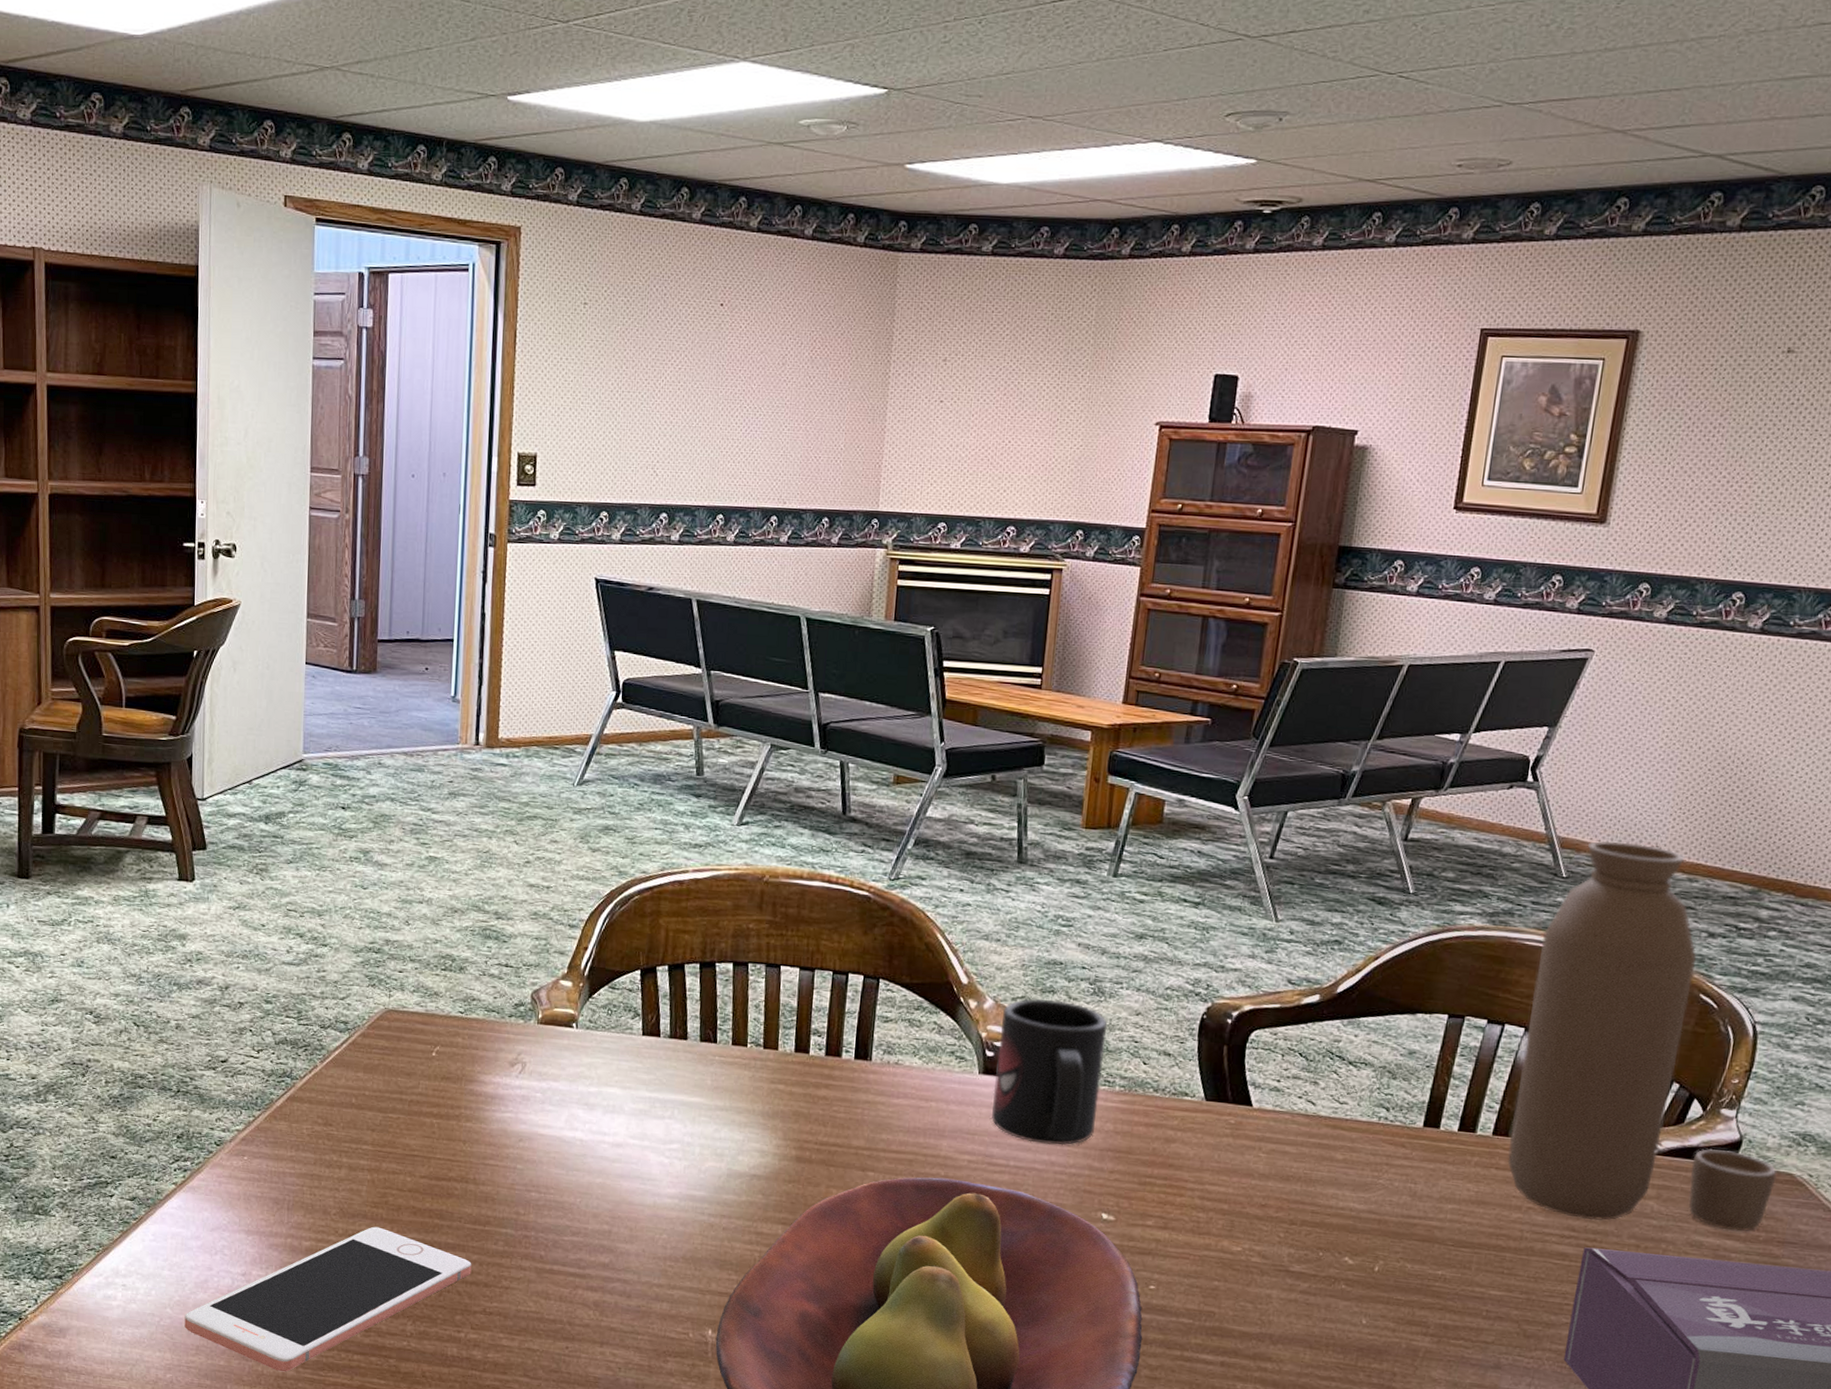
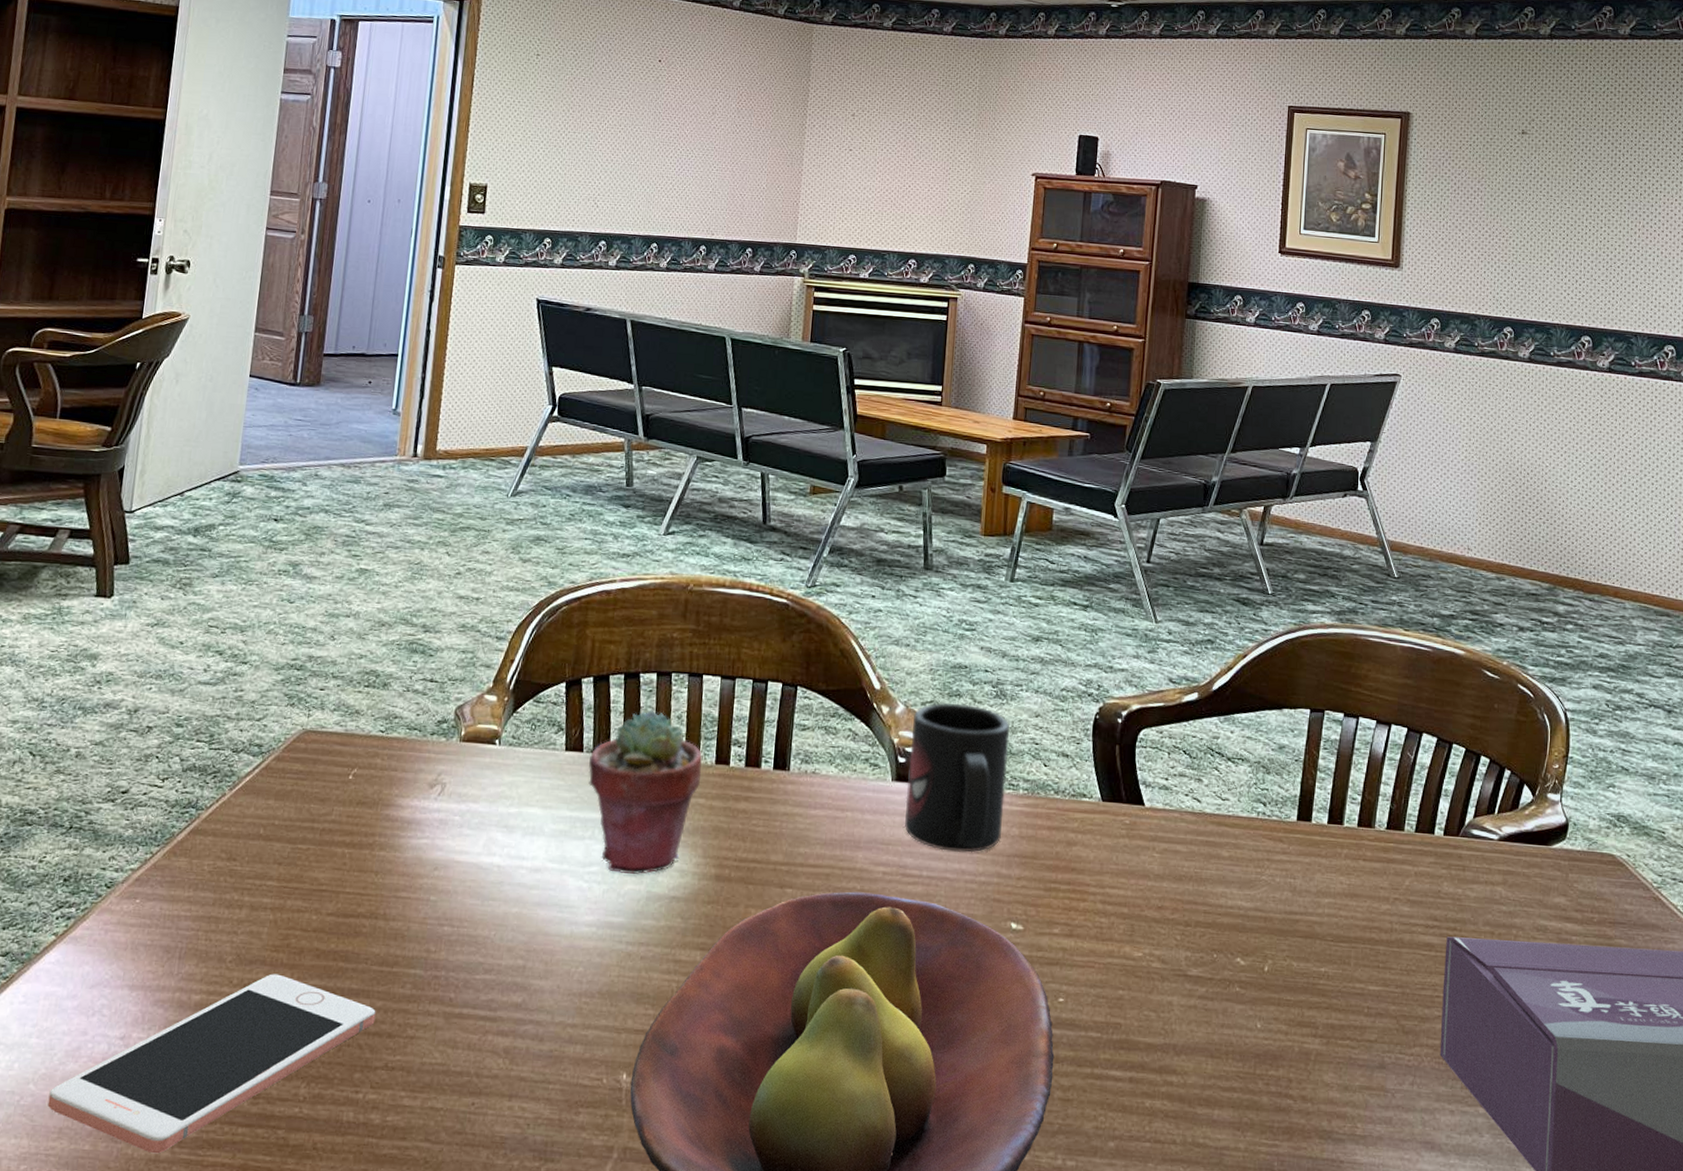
potted succulent: none [666,998,782,1153] -> present [588,709,703,874]
water bottle: present [1507,841,1778,1232] -> none [1372,544,1601,914]

